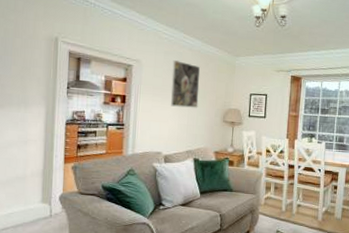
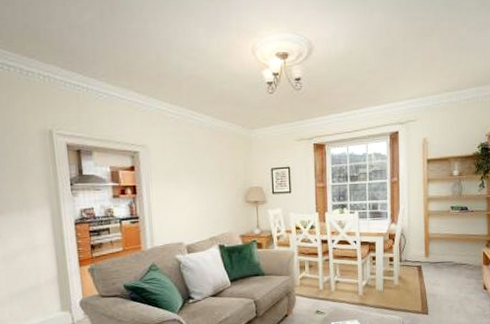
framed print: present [171,60,200,108] -> none [182,141,216,192]

